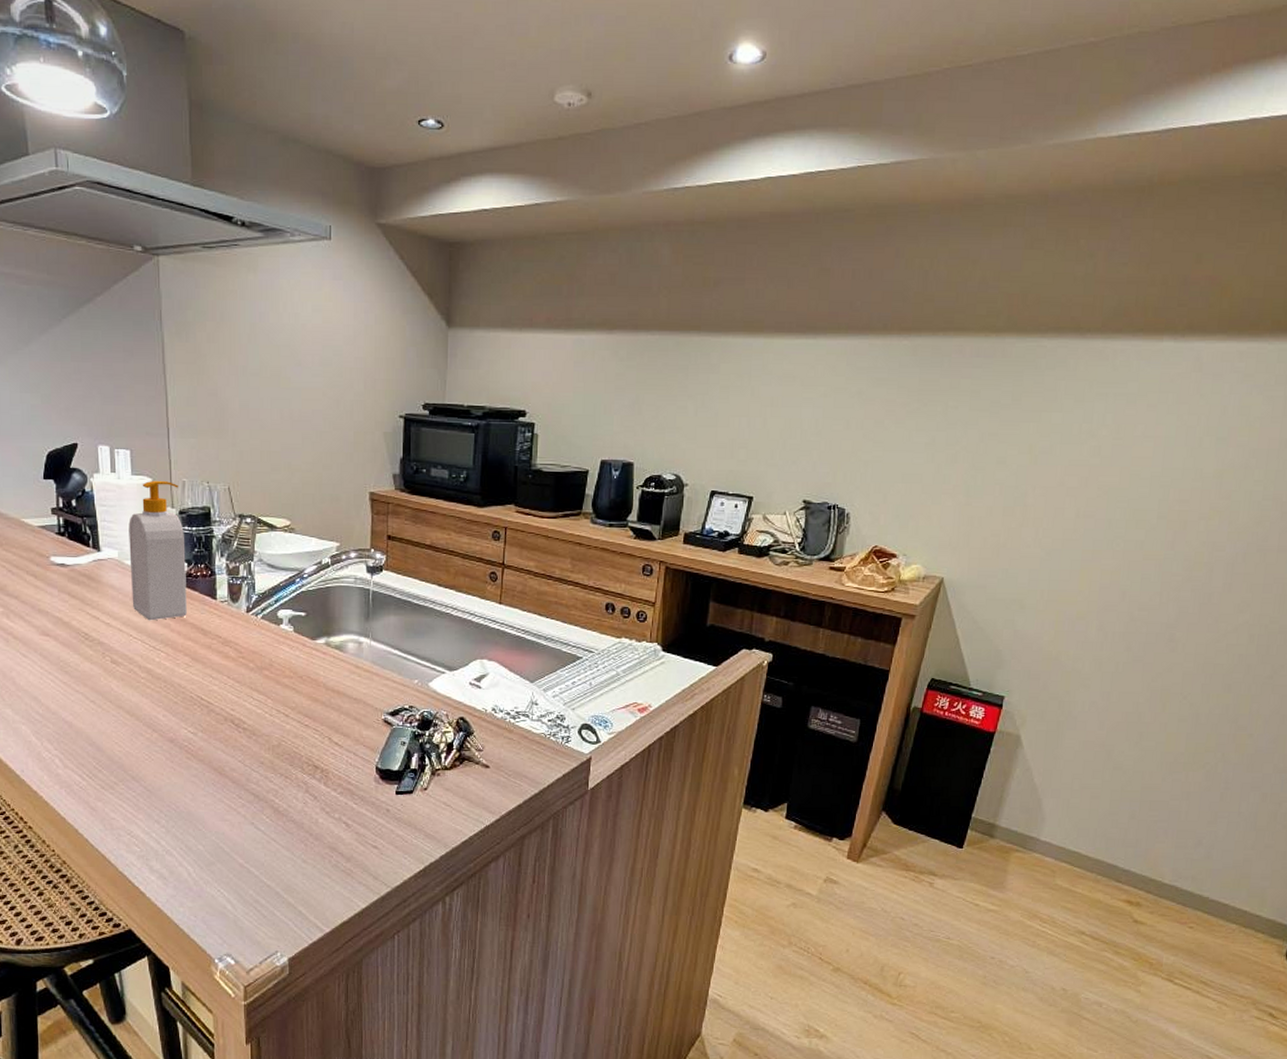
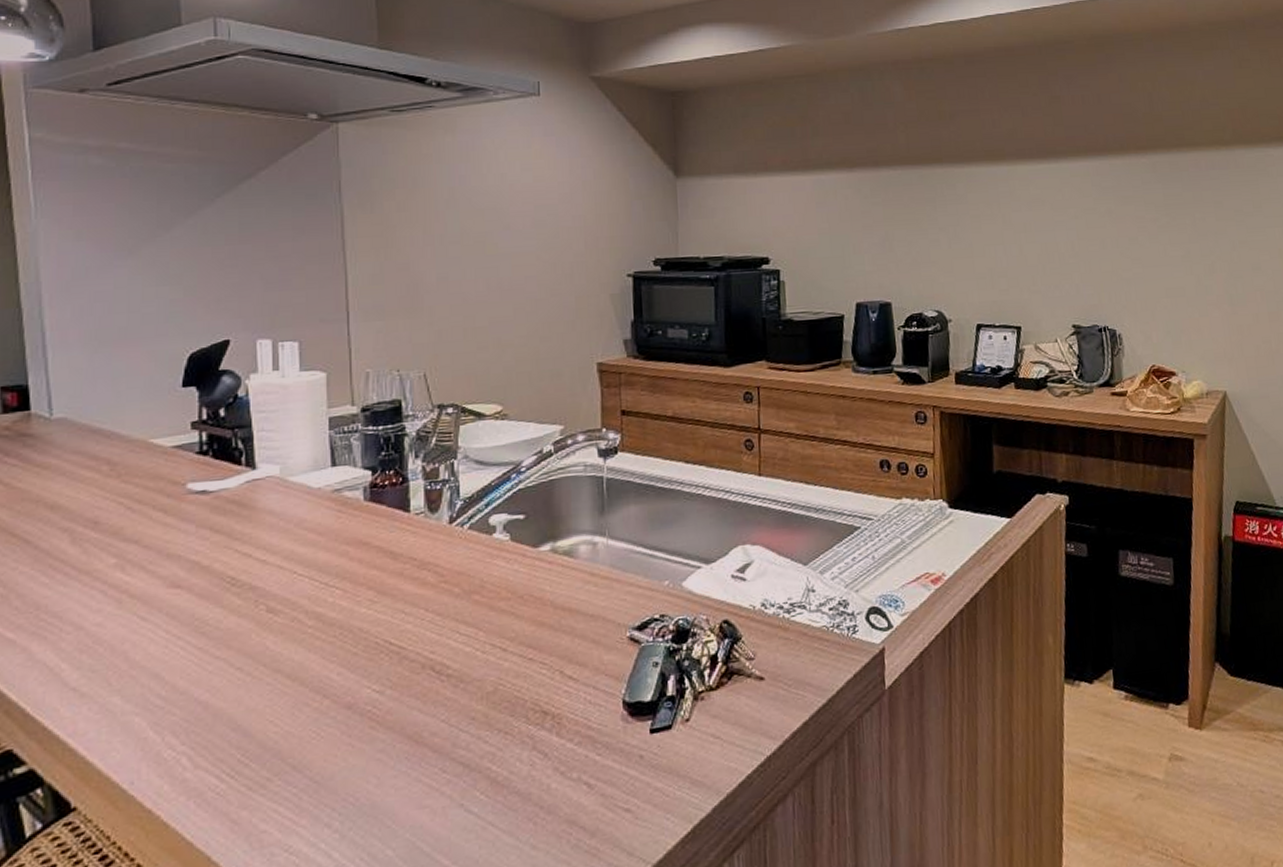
soap bottle: present [129,480,187,621] -> none [295,373,371,551]

